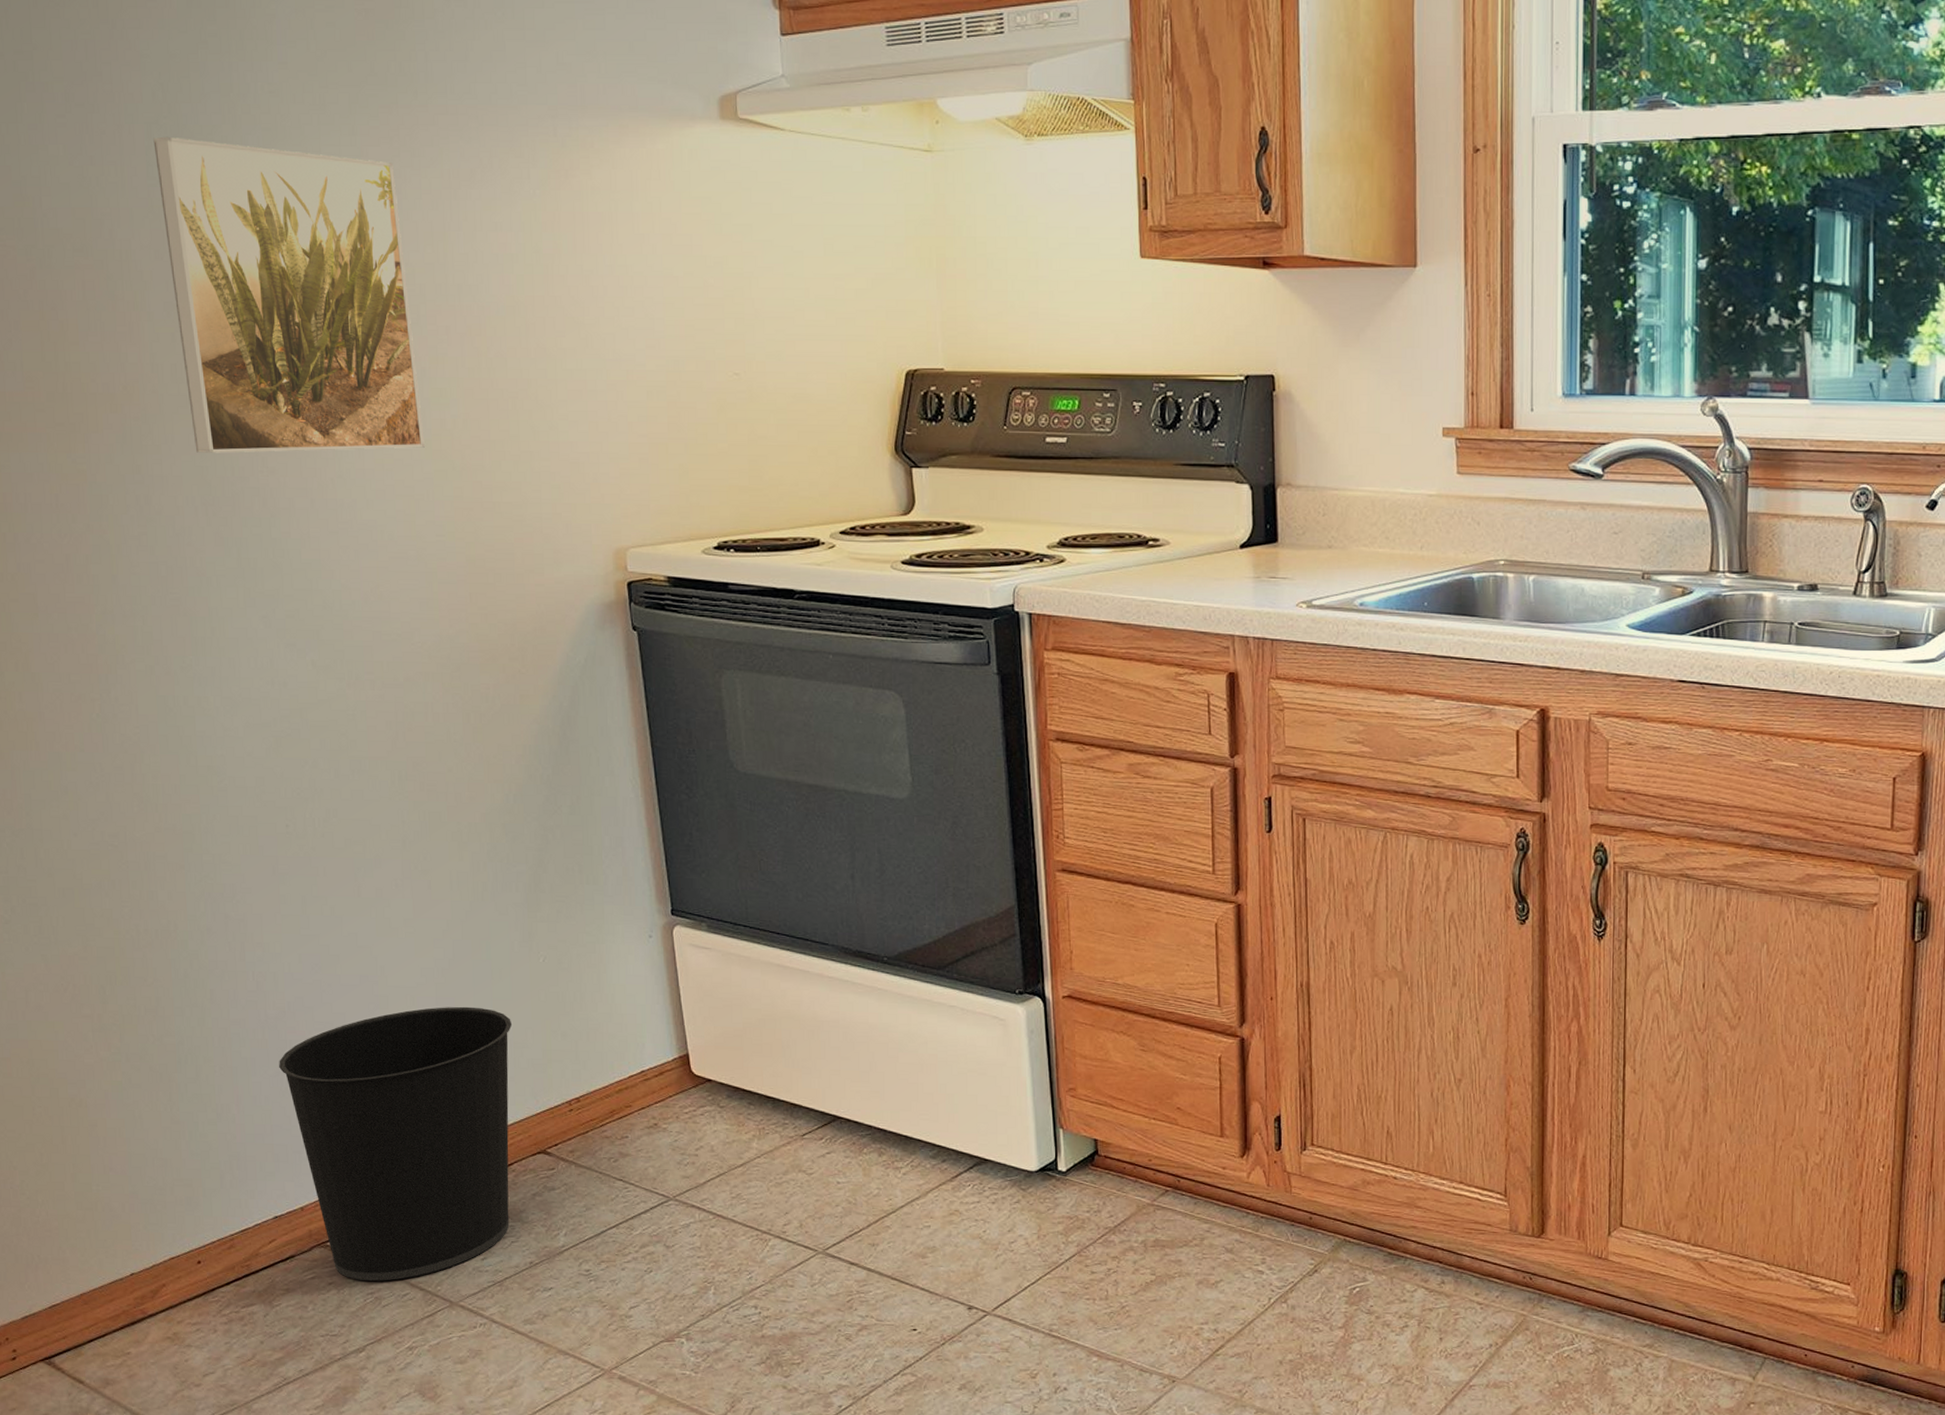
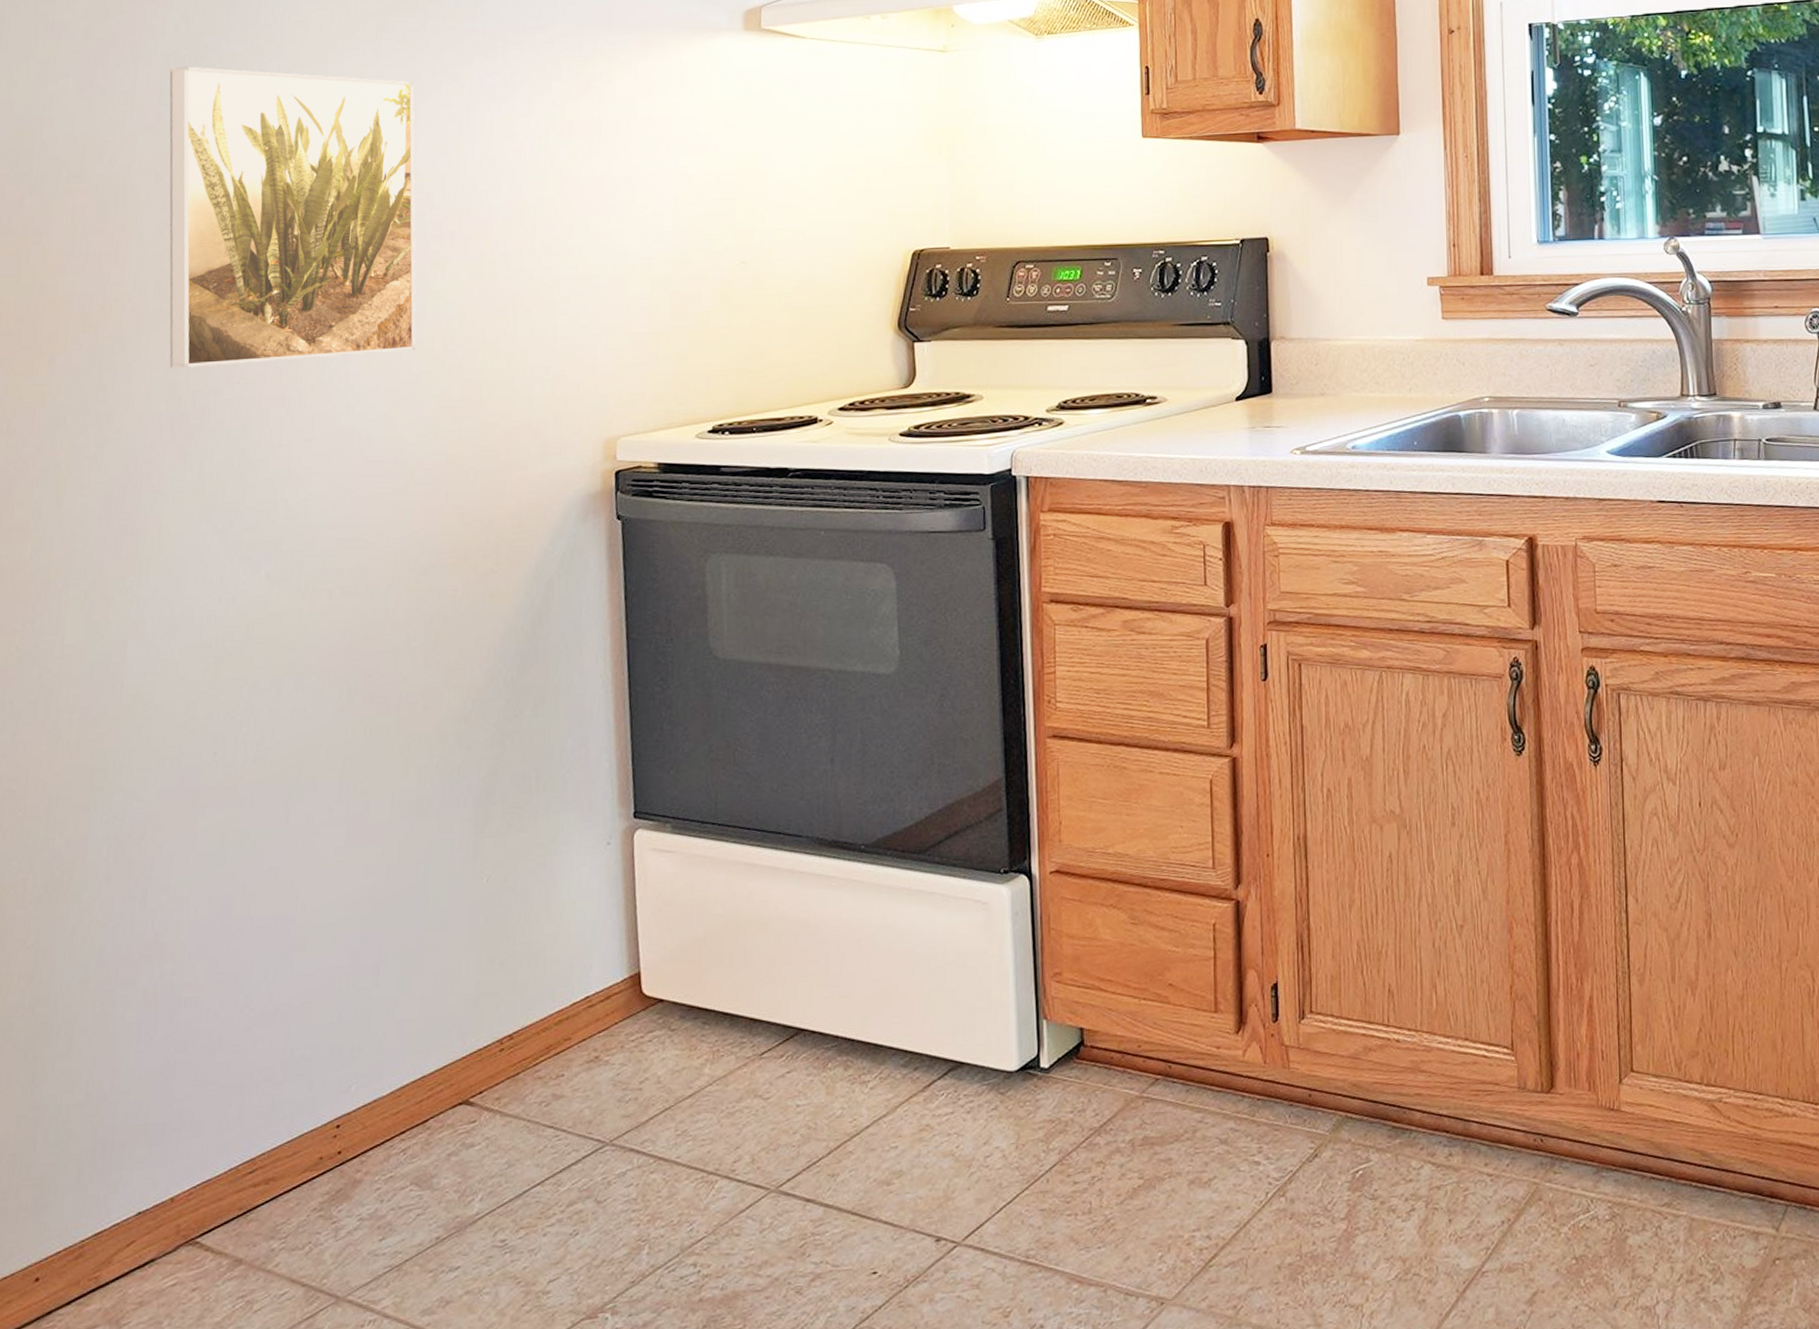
wastebasket: present [279,1006,513,1281] -> none [168,940,445,1282]

